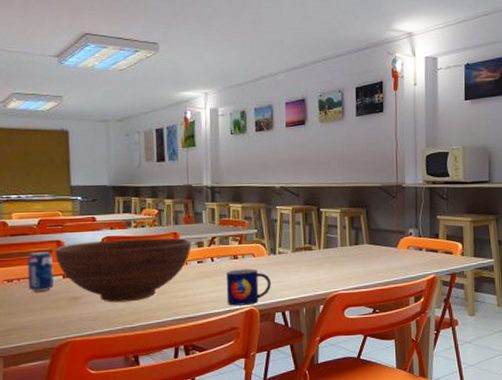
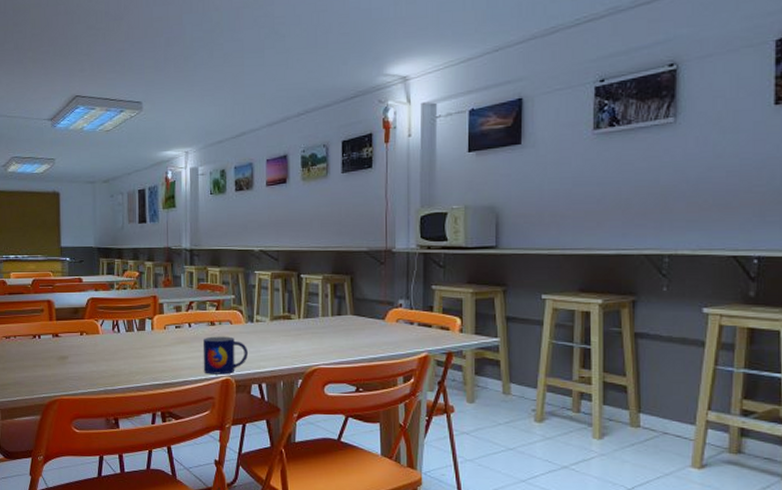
beverage can: present [26,252,54,291] -> none [22,311,45,349]
fruit bowl: present [54,238,192,303] -> none [46,301,170,364]

